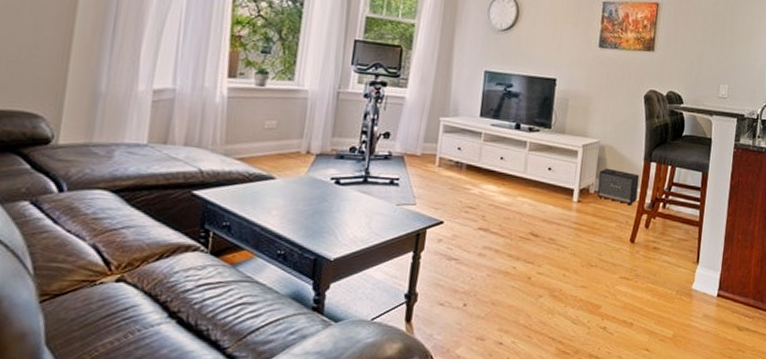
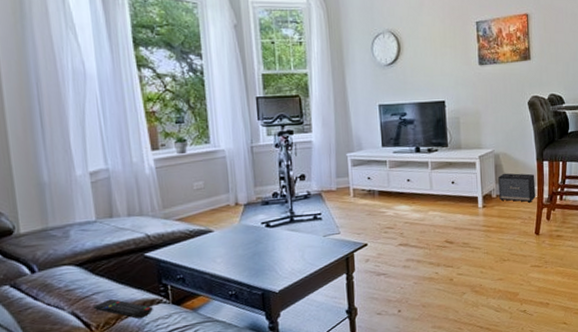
remote control: none [119,236,187,264] -> present [93,299,153,319]

